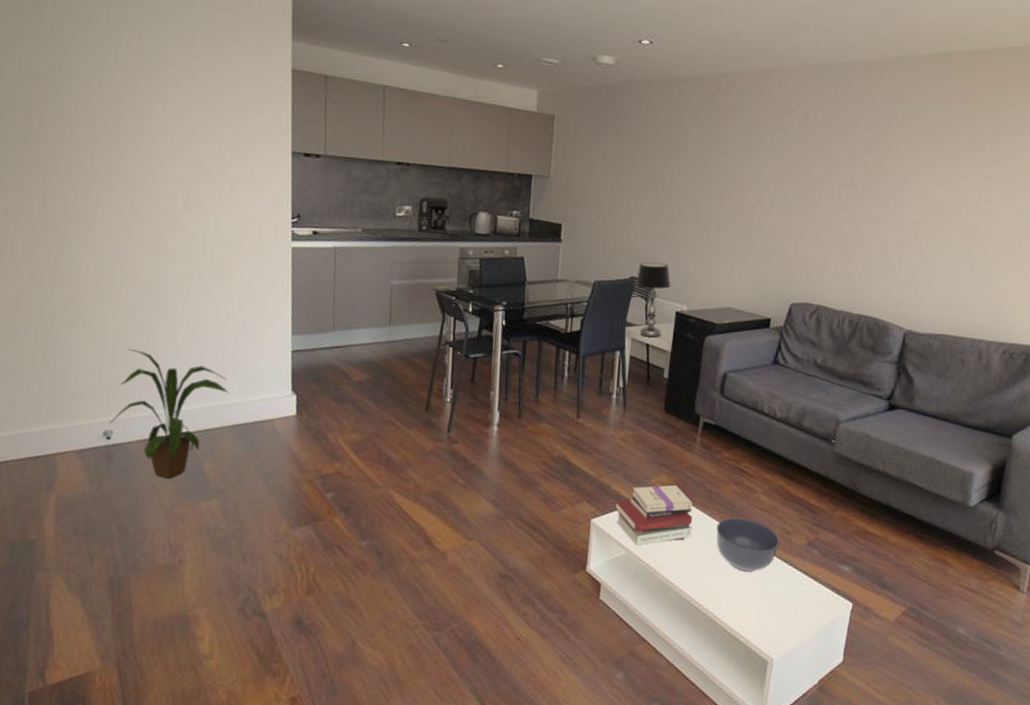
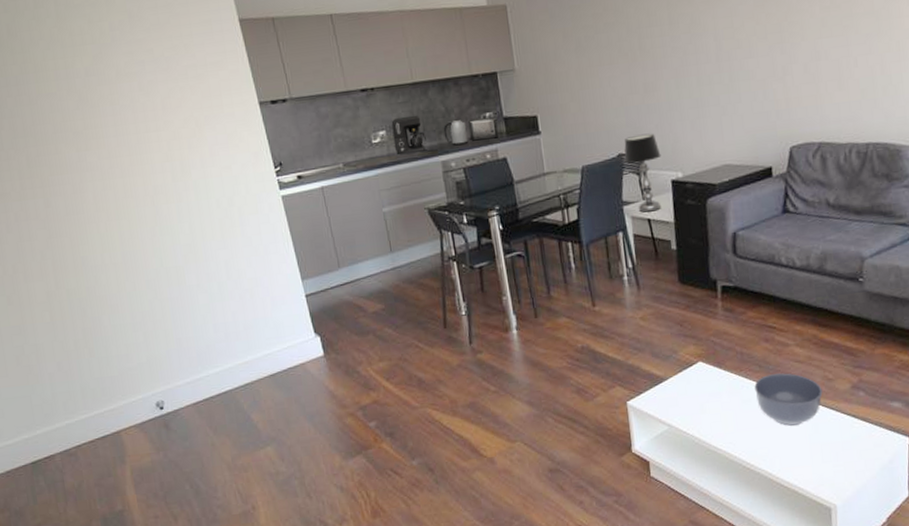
house plant: present [108,349,229,479] -> none [158,322,258,436]
books: present [614,484,693,546] -> none [647,353,731,420]

